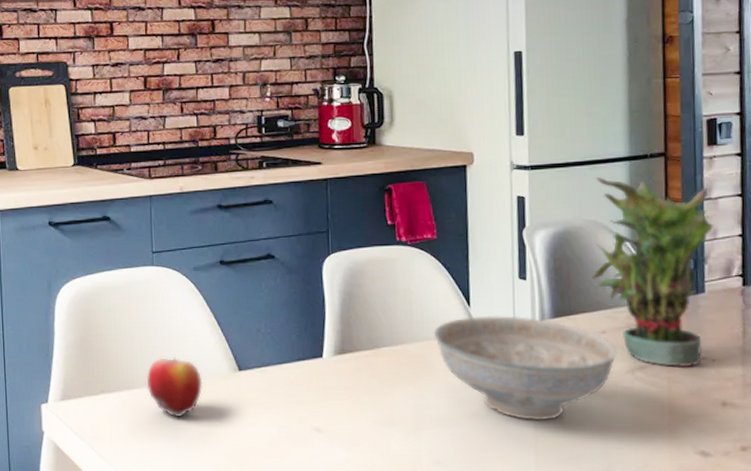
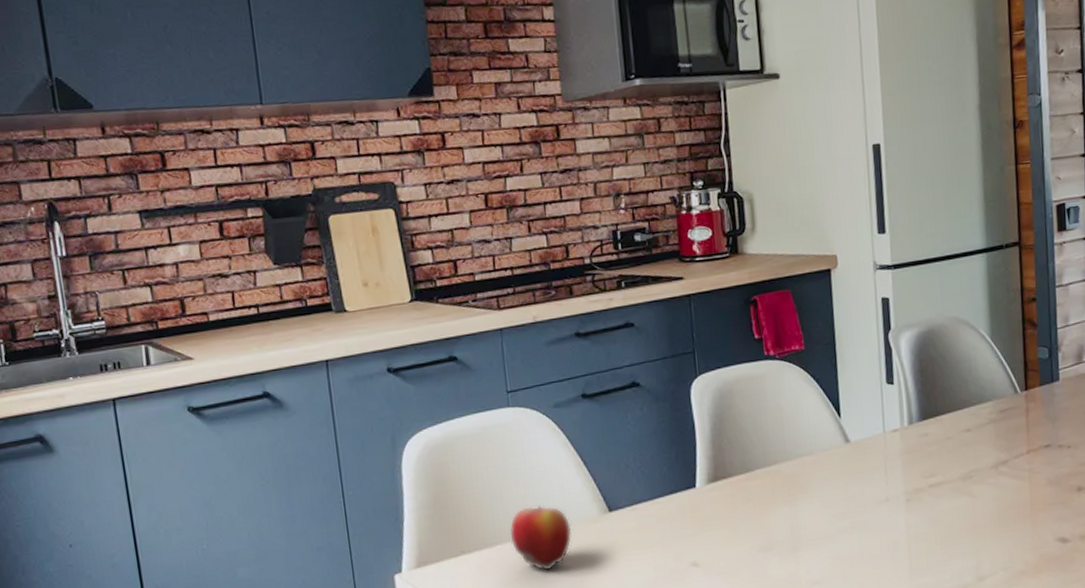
decorative bowl: present [433,316,618,421] -> none [806,422,983,528]
potted plant: present [592,176,714,367] -> none [955,271,1066,458]

